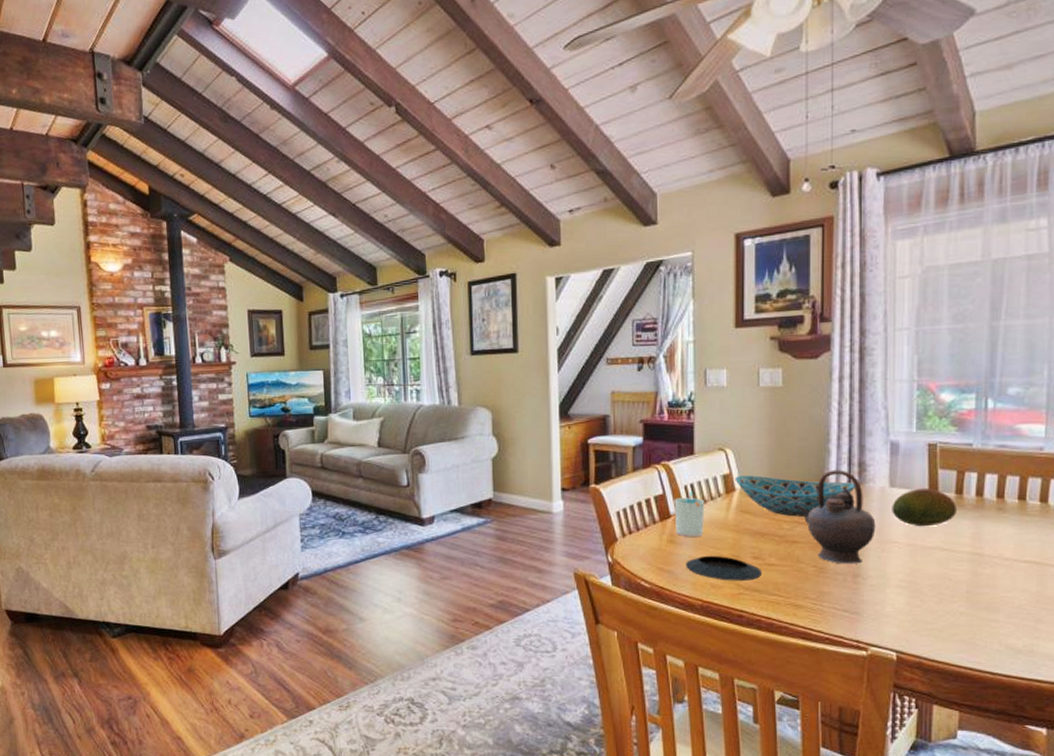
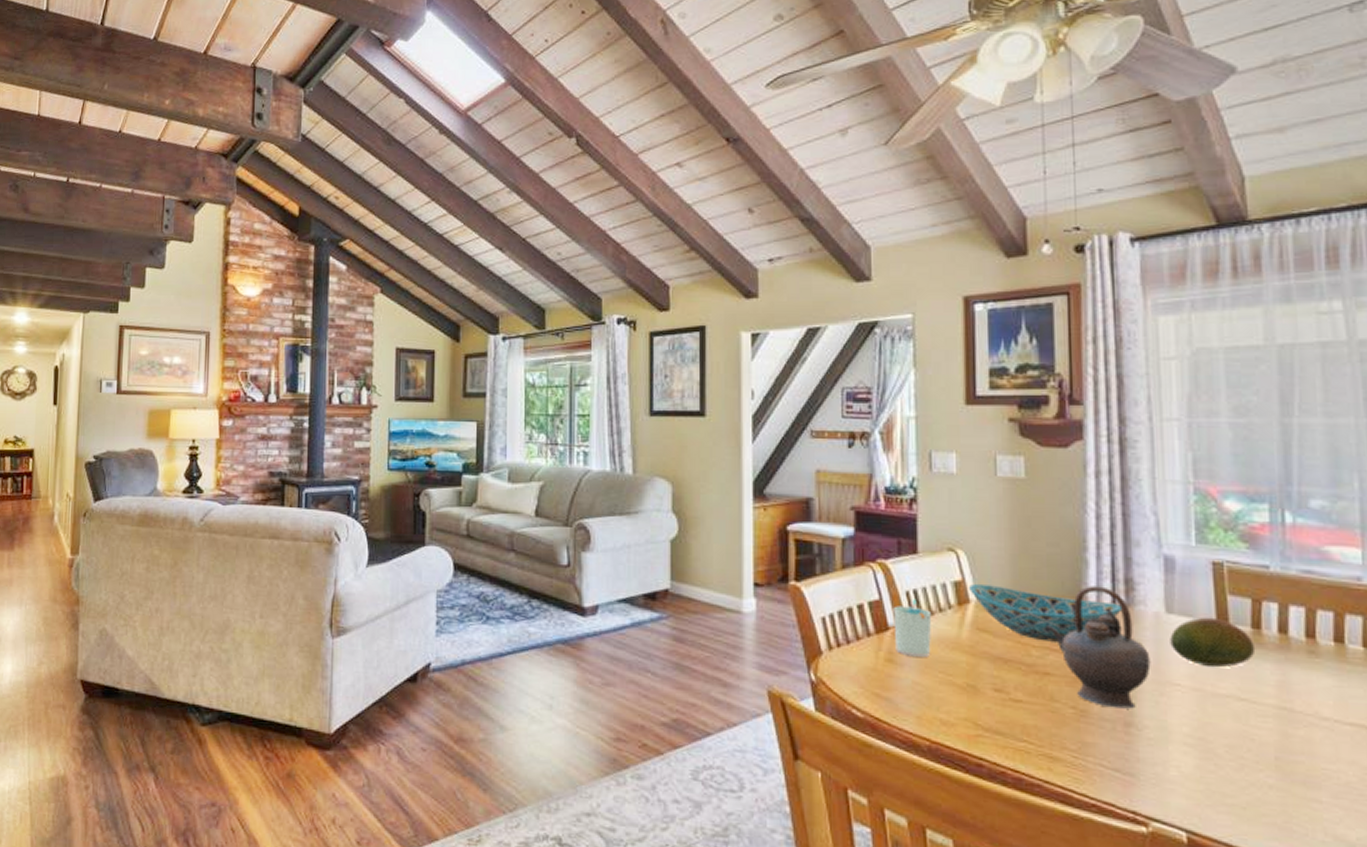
saucer: present [686,555,761,581] -> none [908,682,1005,720]

